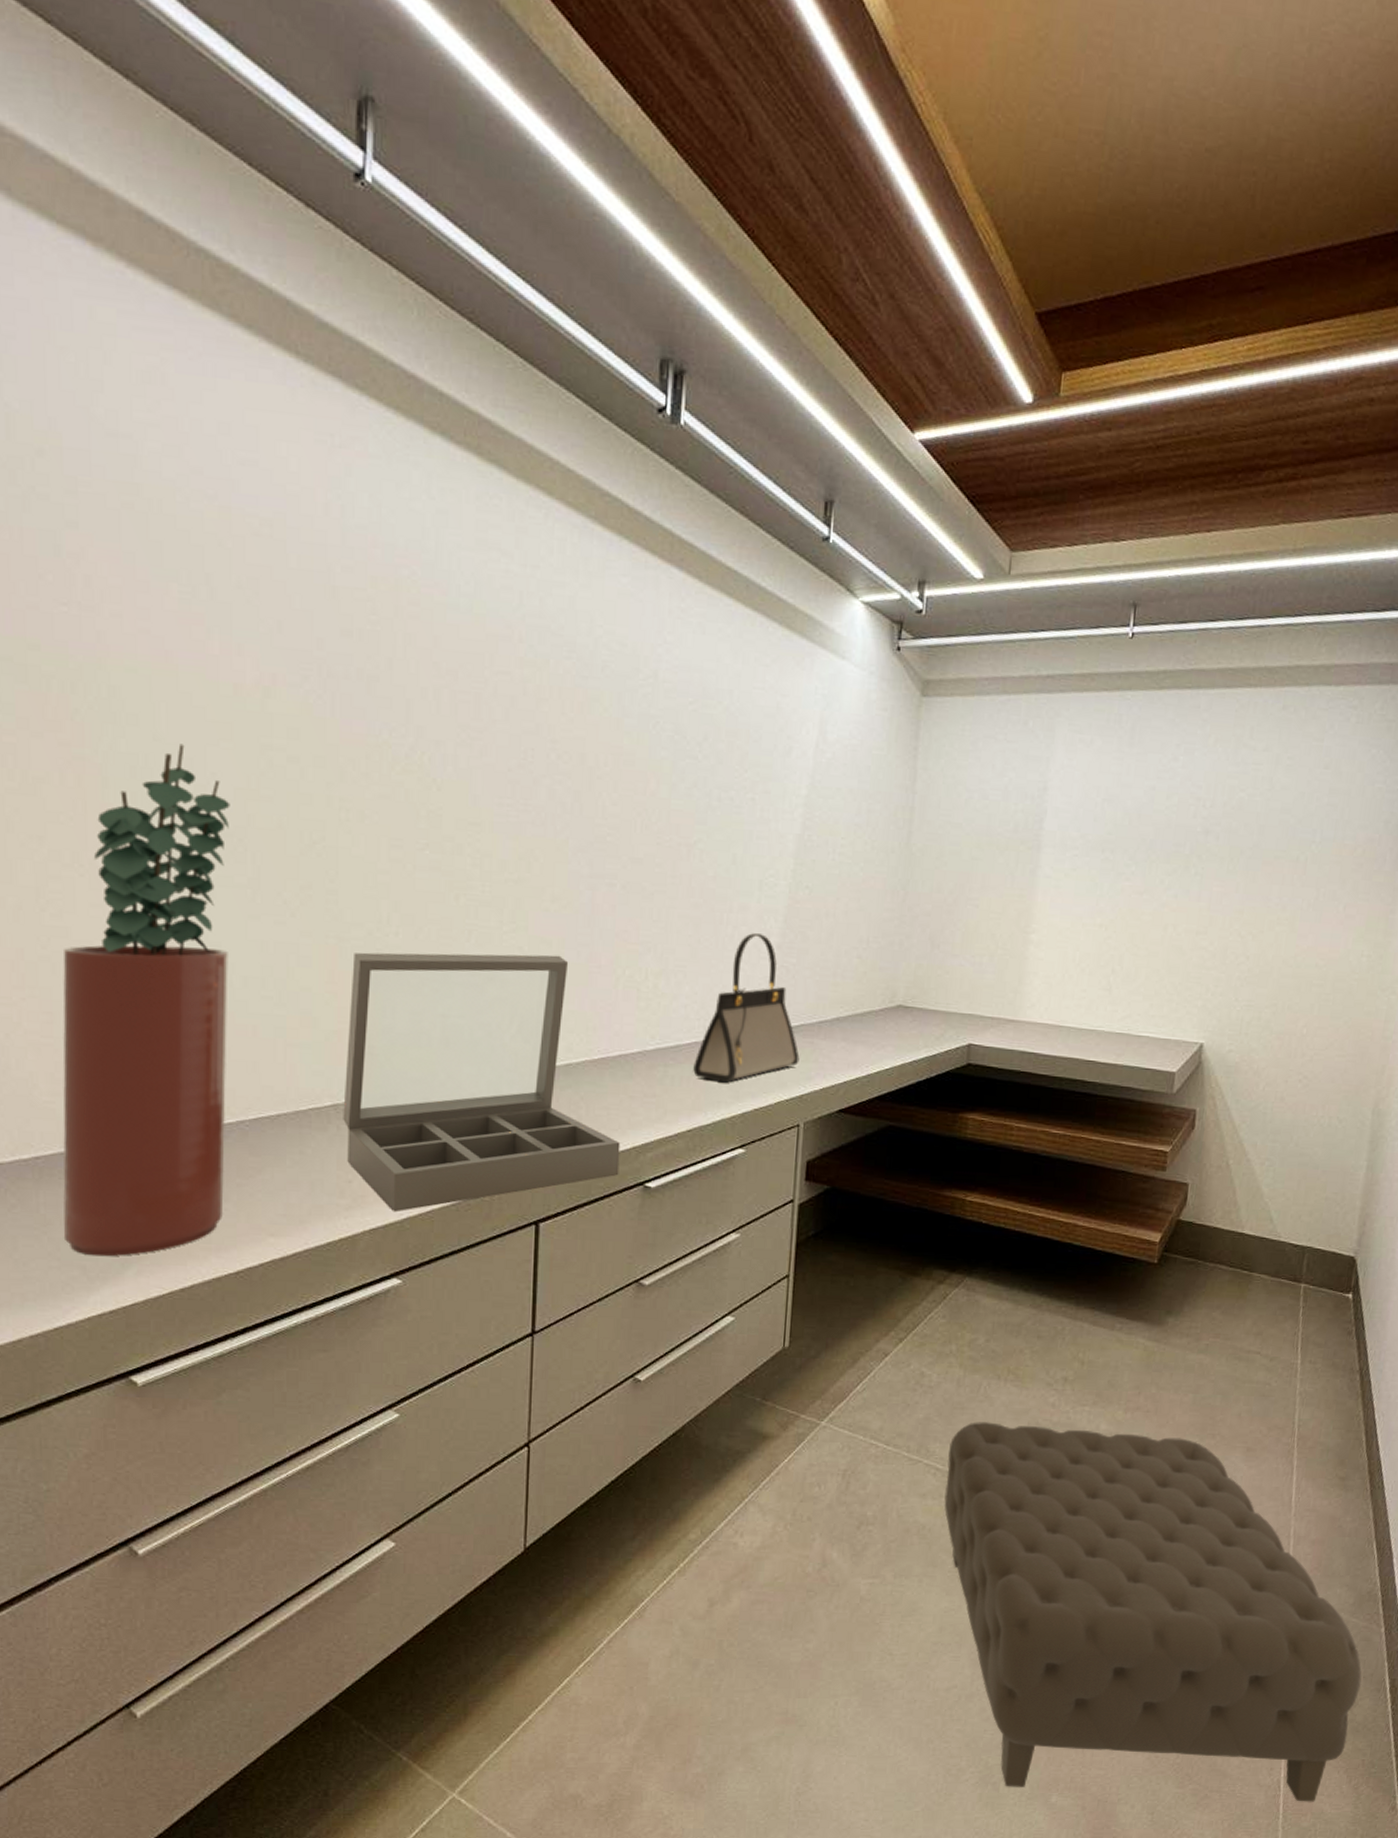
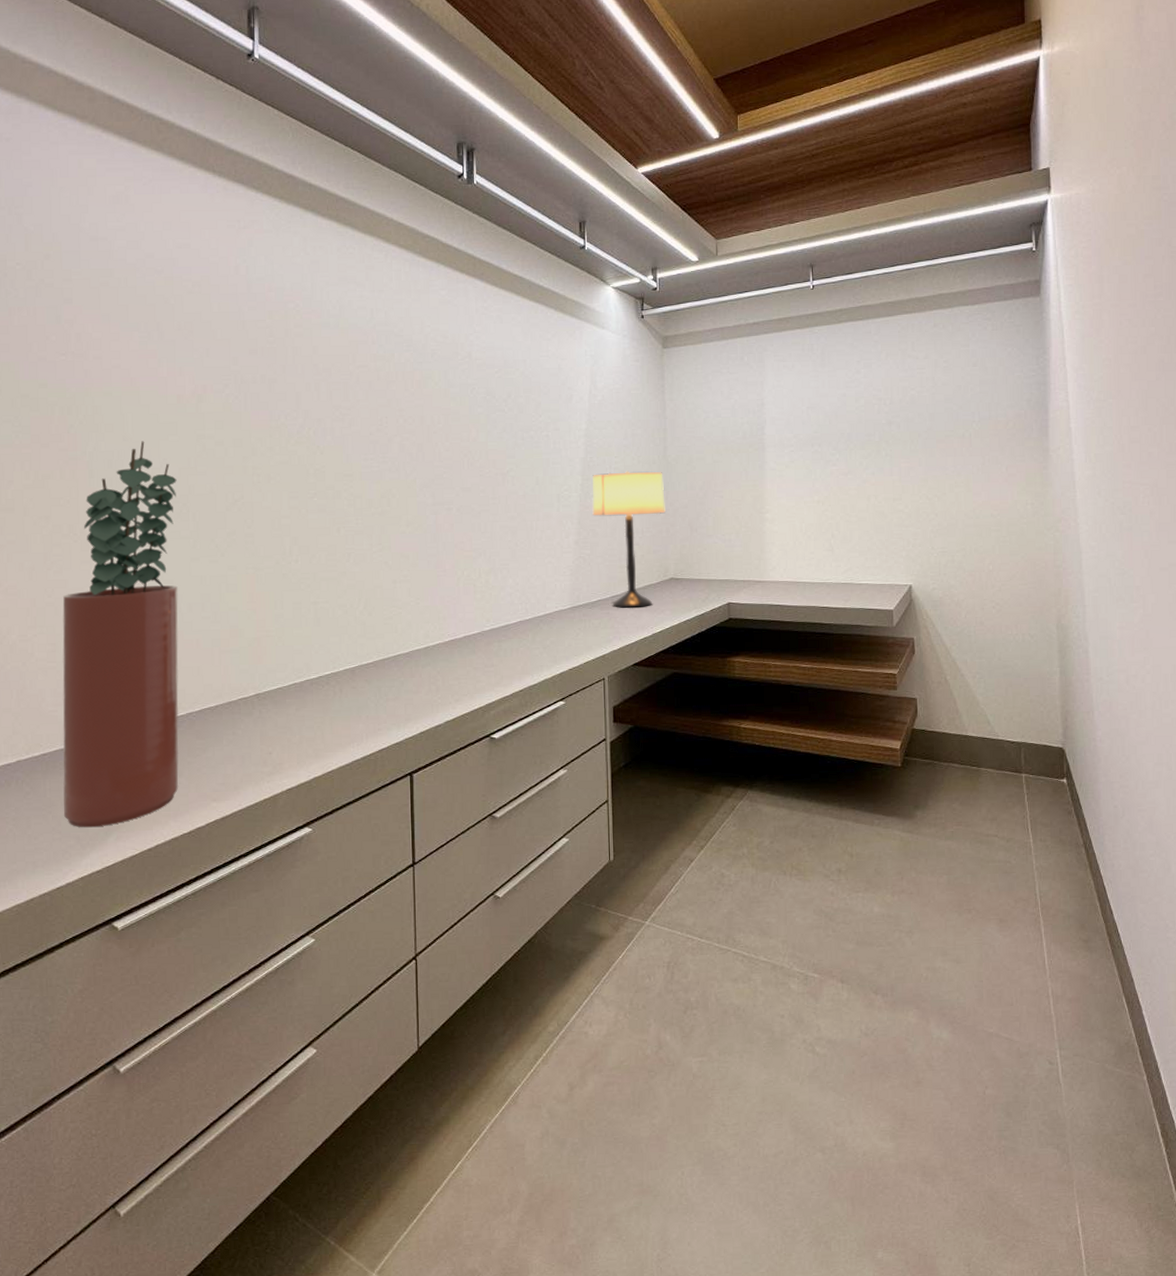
jewelry box: present [343,952,621,1213] -> none [263,565,471,775]
handbag: present [693,933,800,1083] -> none [520,534,600,651]
table lamp: none [804,858,903,1040] -> present [592,471,665,609]
ottoman: present [944,1422,1362,1802] -> none [752,912,1135,1248]

